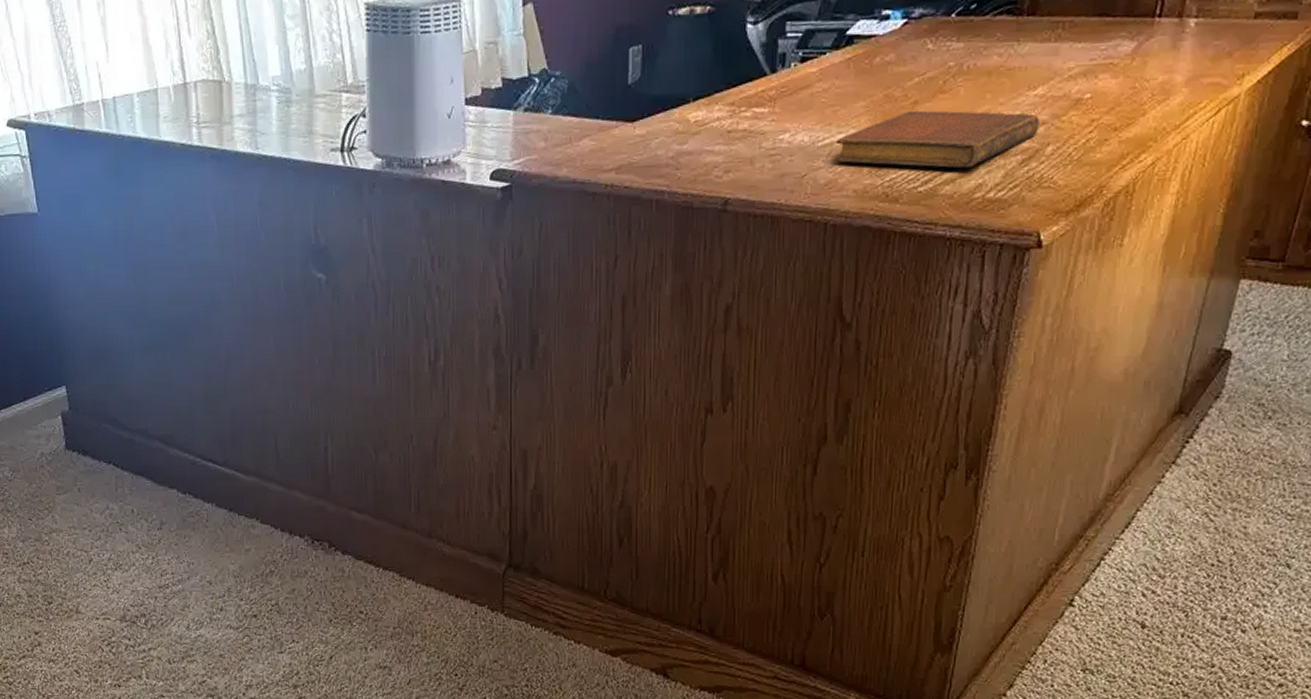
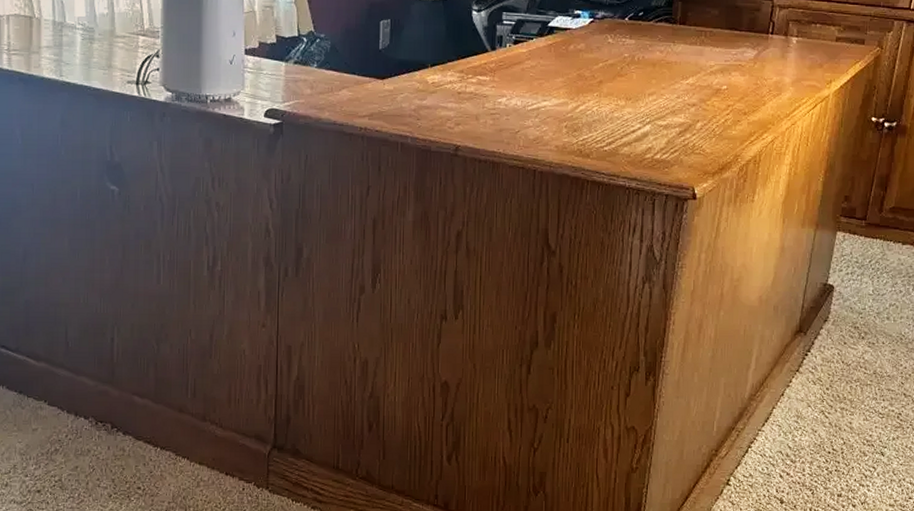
notebook: present [834,110,1040,168] -> none [540,88,691,134]

